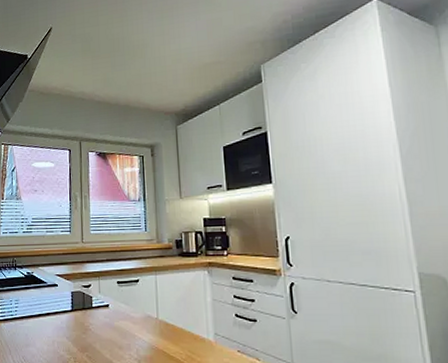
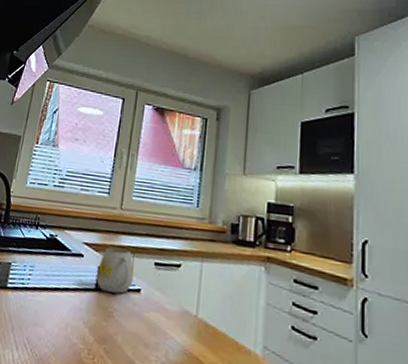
mug: none [71,275,102,311] -> present [96,247,134,294]

